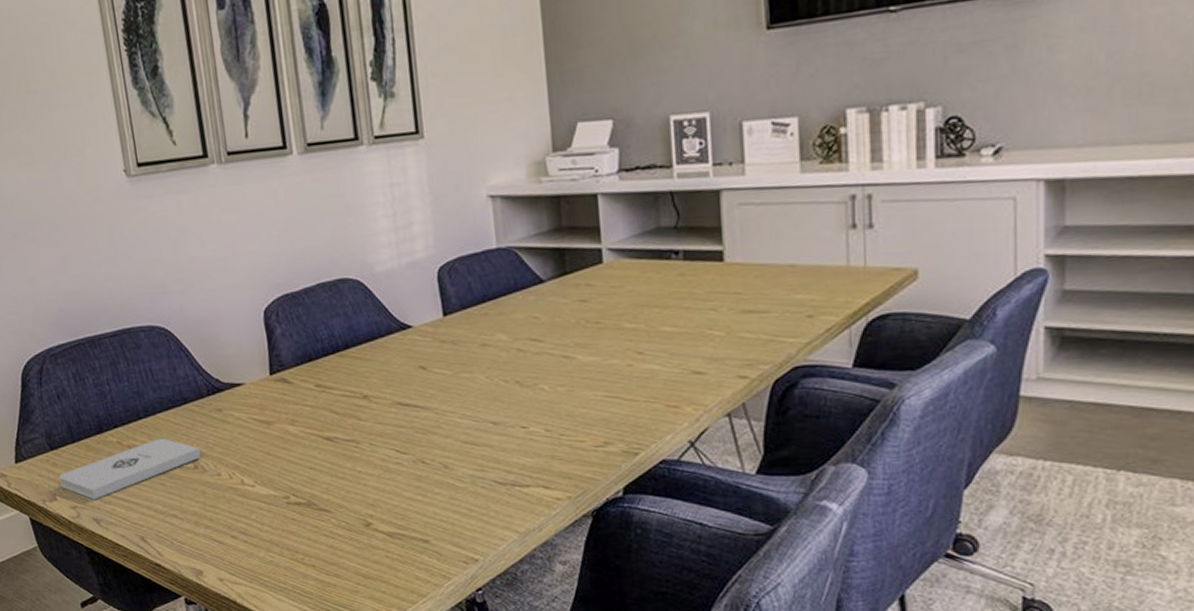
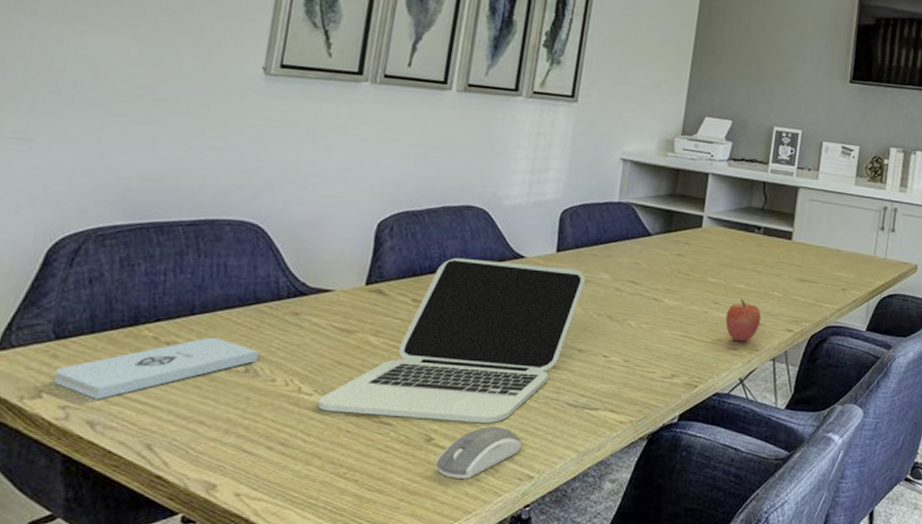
laptop: none [261,333,482,507] -> present [318,258,585,424]
computer mouse: none [380,509,458,562] -> present [436,426,522,479]
apple: none [655,344,703,397] -> present [725,299,762,342]

